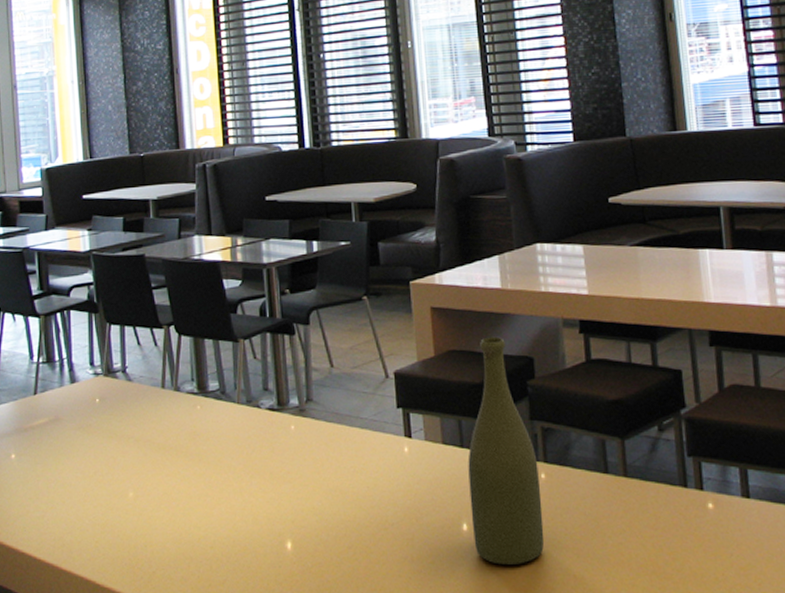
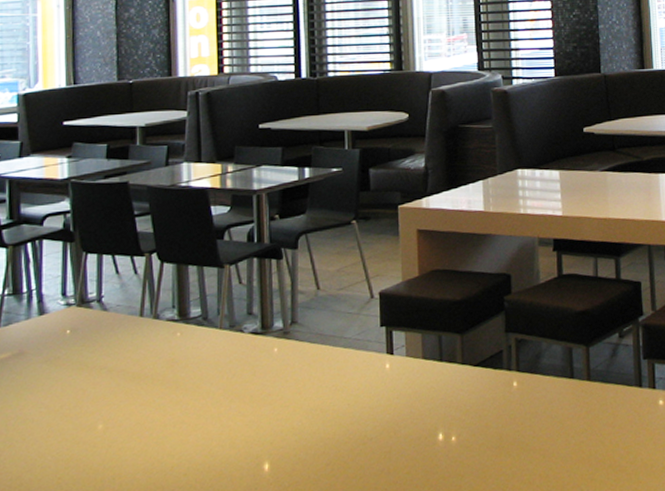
bottle: present [468,336,545,565] -> none [446,256,514,470]

